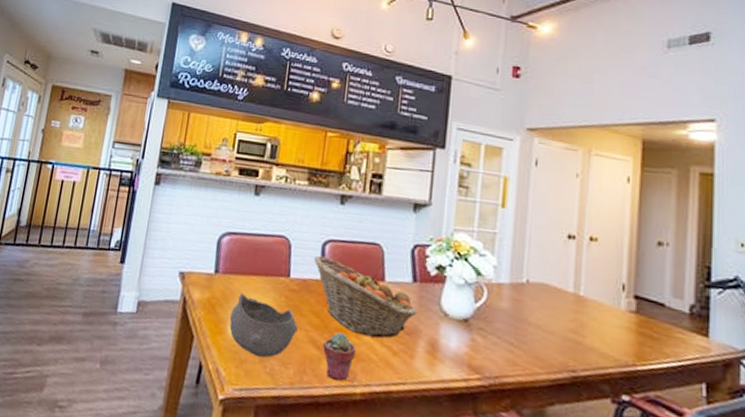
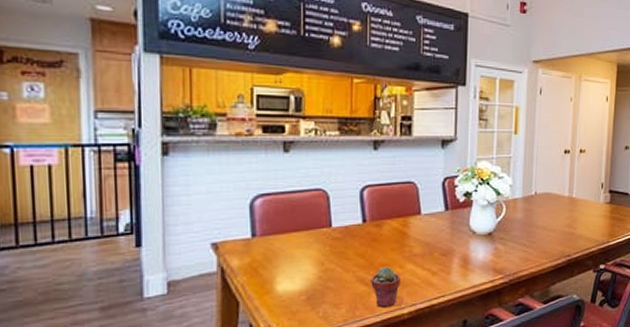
bowl: present [229,292,298,358] -> none [274,250,345,305]
fruit basket: present [314,255,418,339] -> none [354,201,451,265]

